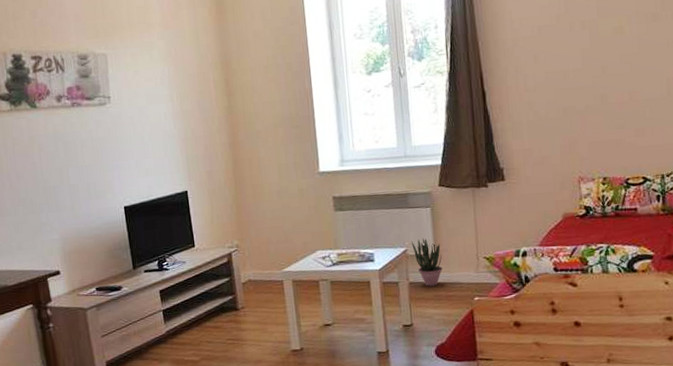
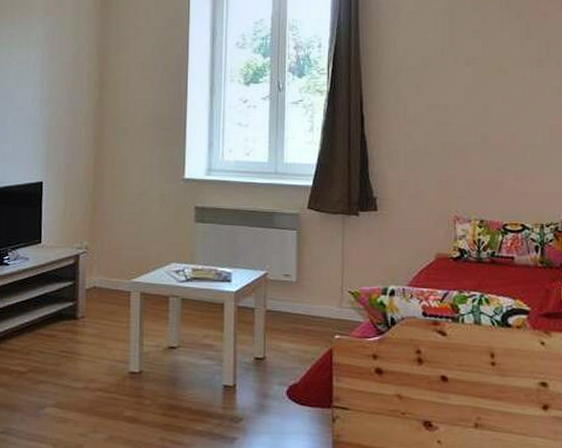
potted plant: present [410,238,443,287] -> none [272,262,305,317]

